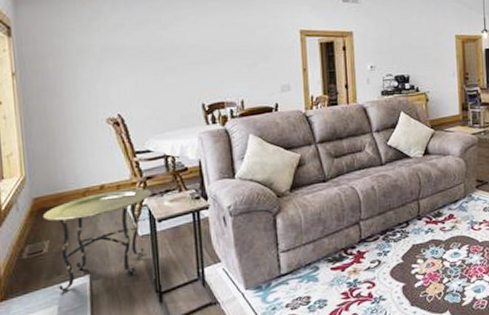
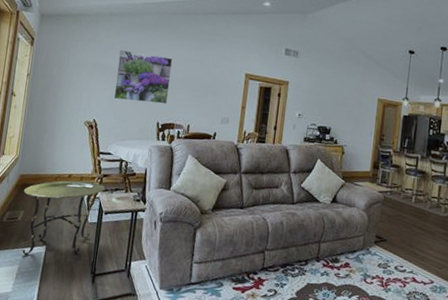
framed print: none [134,24,210,86] -> present [113,49,173,104]

